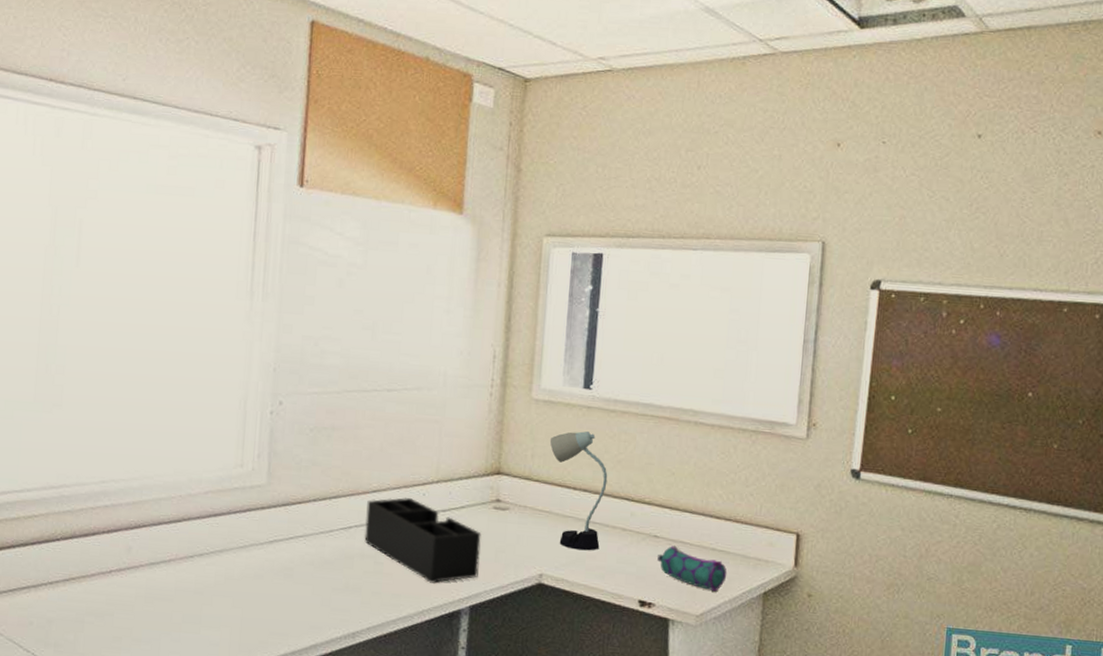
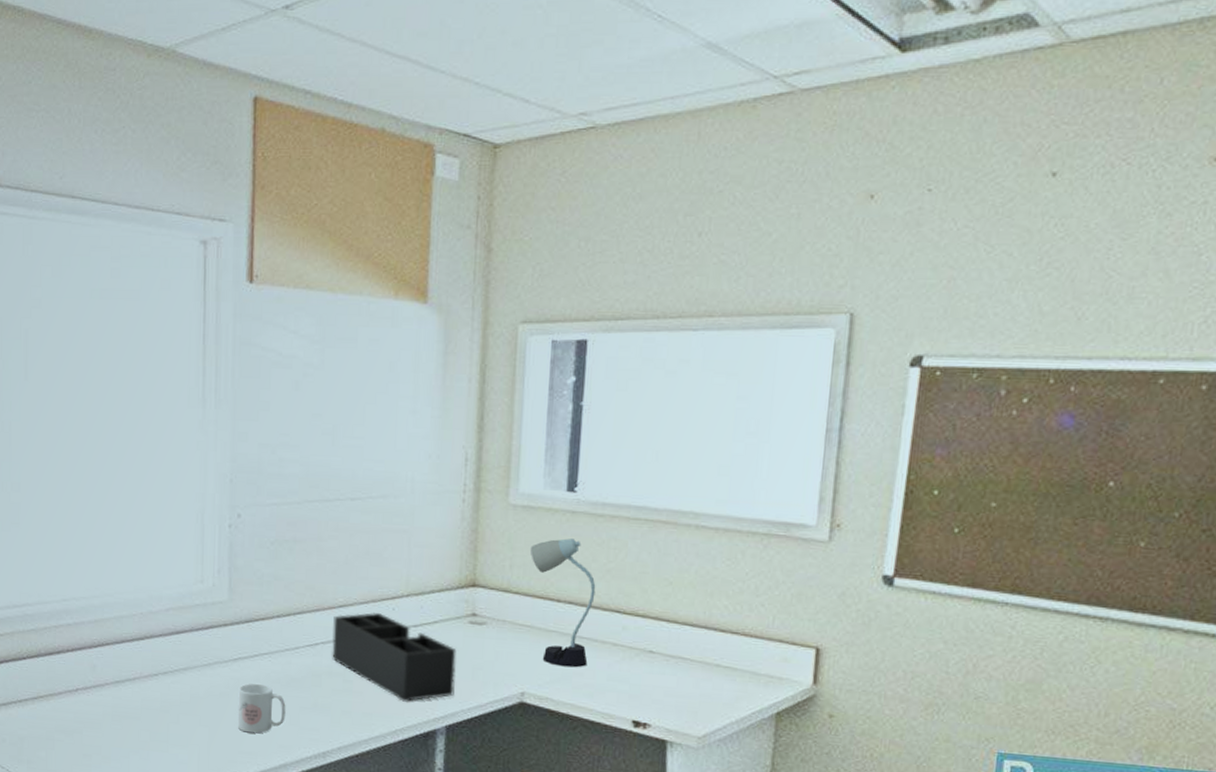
mug: none [270,565,319,615] -> present [237,683,286,734]
pencil case: present [657,545,727,592] -> none [653,661,734,712]

